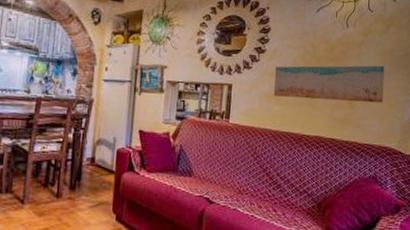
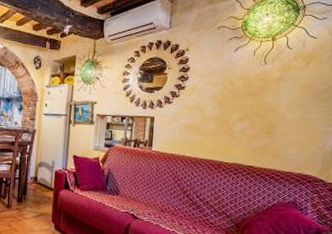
wall art: present [273,65,385,104] -> none [193,98,305,134]

